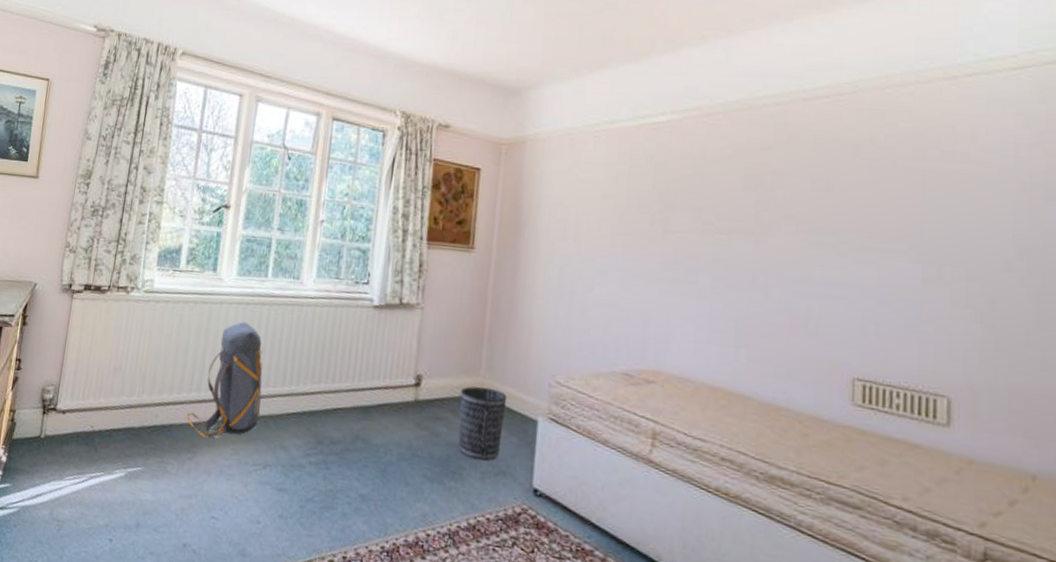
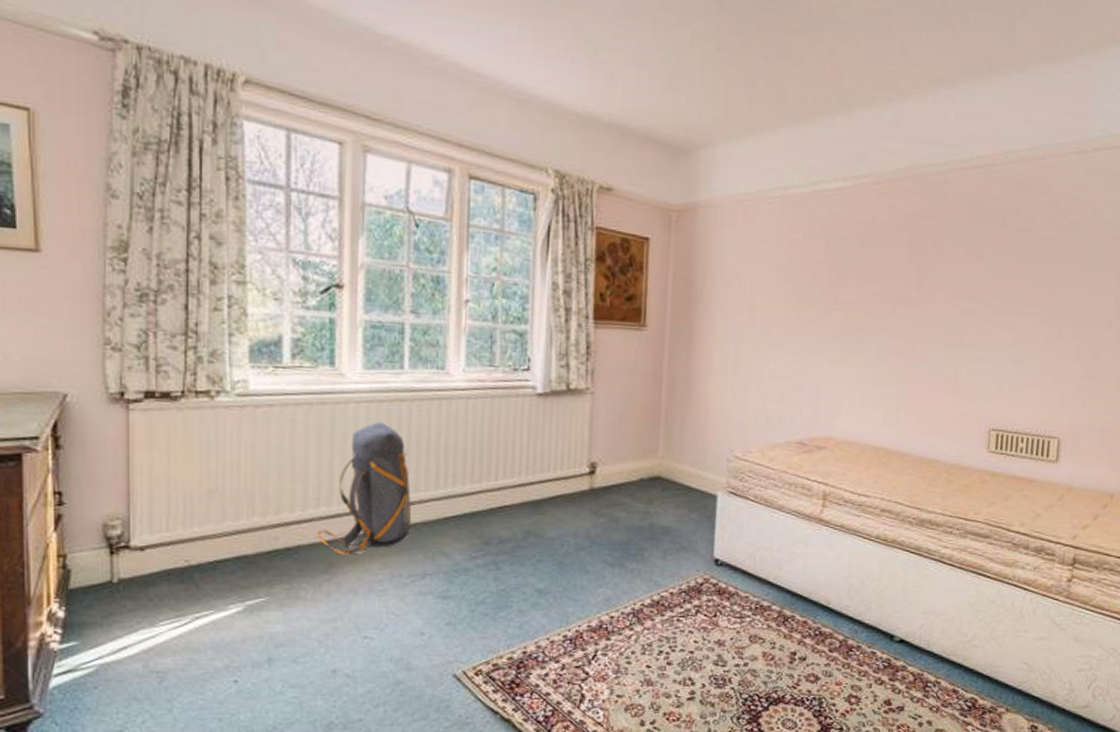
wastebasket: present [458,386,507,461] -> none [638,468,687,540]

